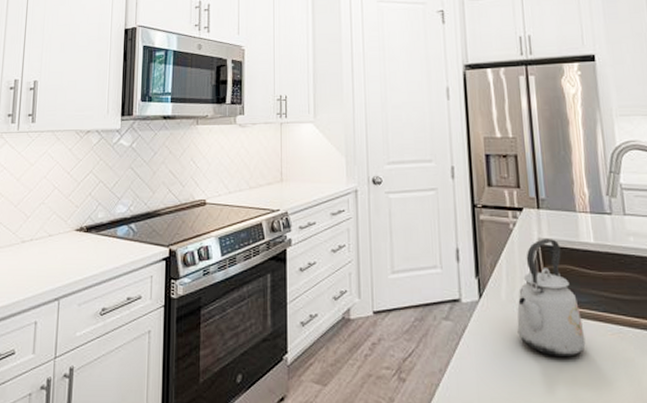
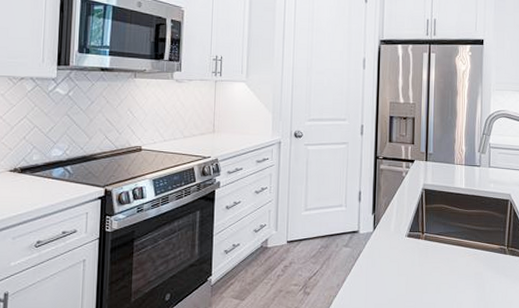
kettle: present [517,239,586,356] -> none [400,184,450,272]

